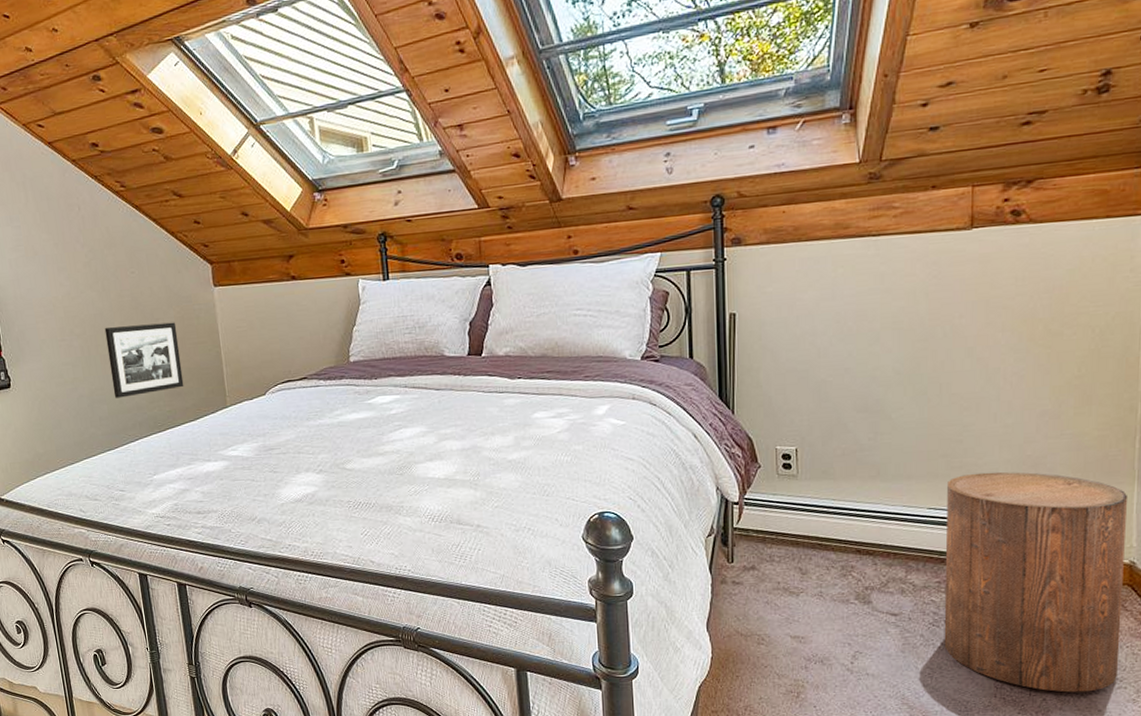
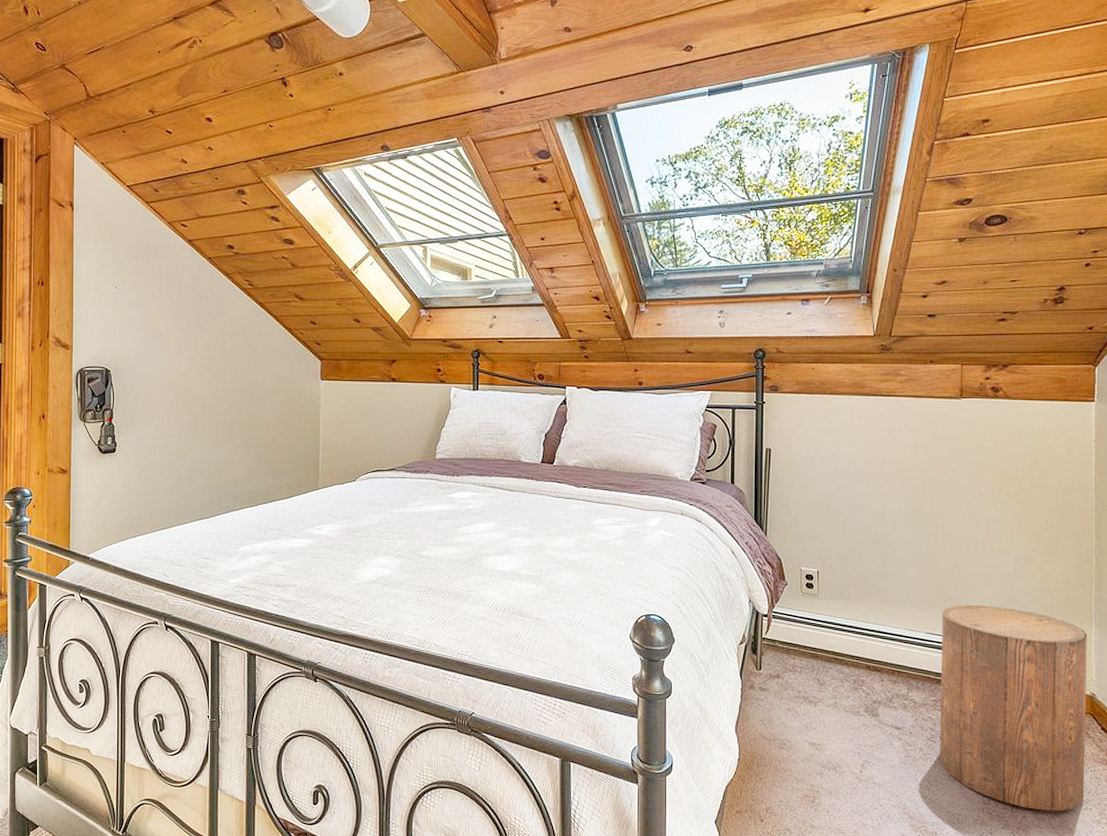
picture frame: present [104,322,184,398] -> none [213,407,282,472]

